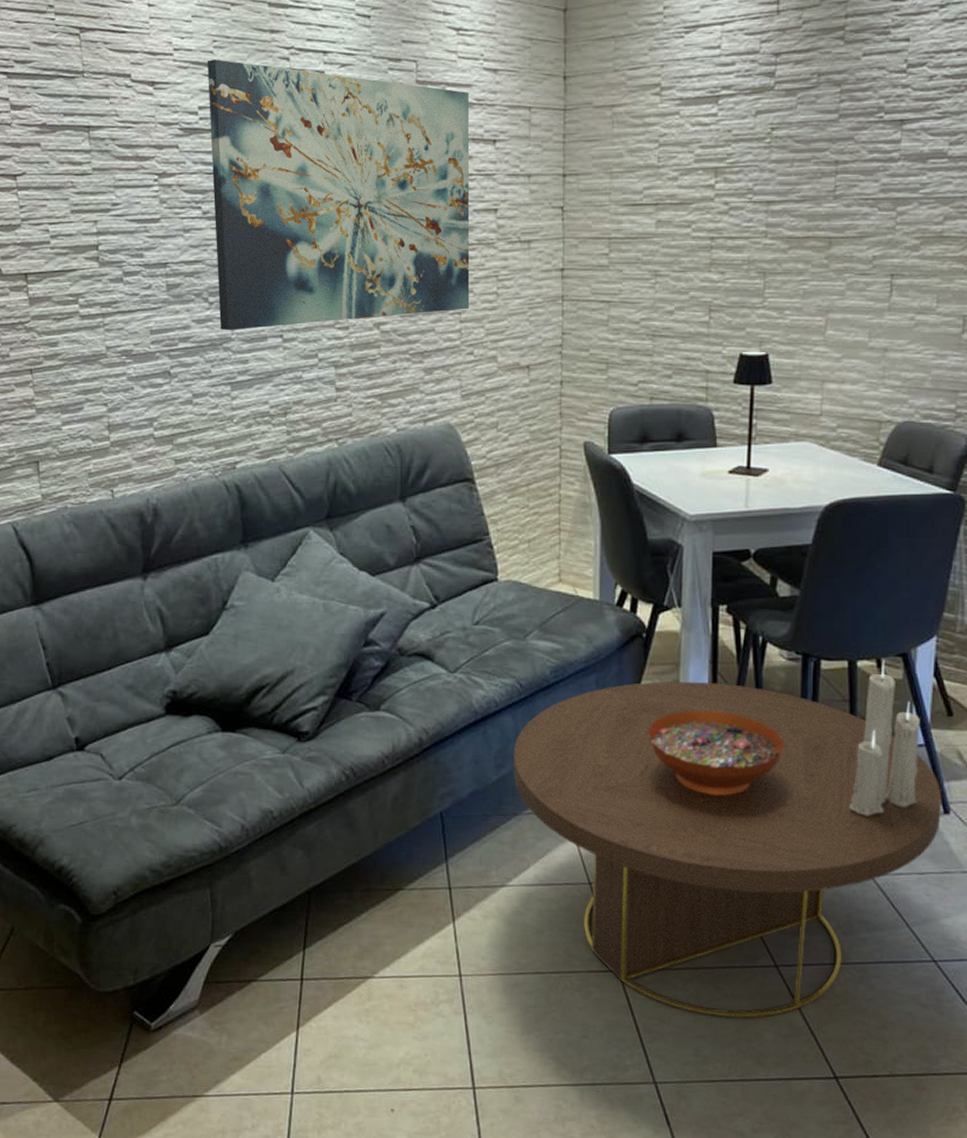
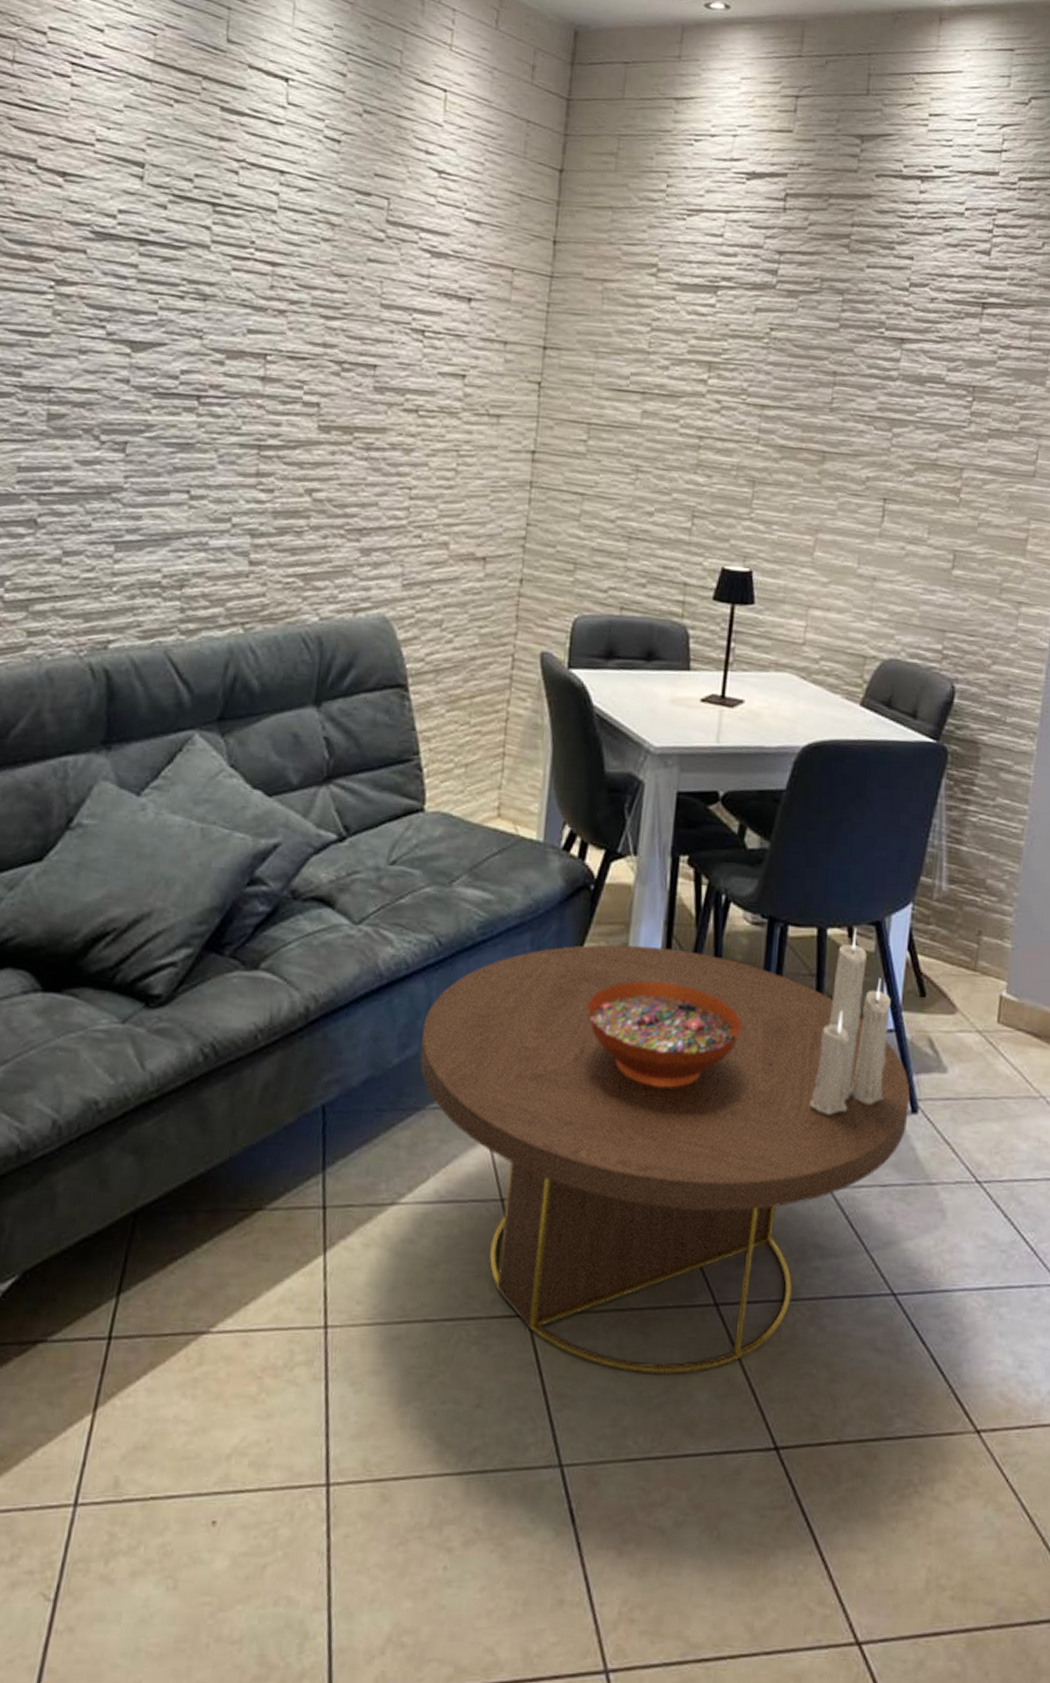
wall art: present [207,59,470,331] -> none [110,158,445,485]

